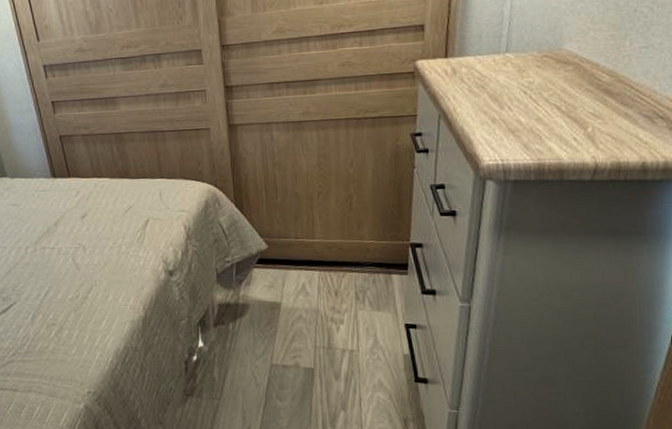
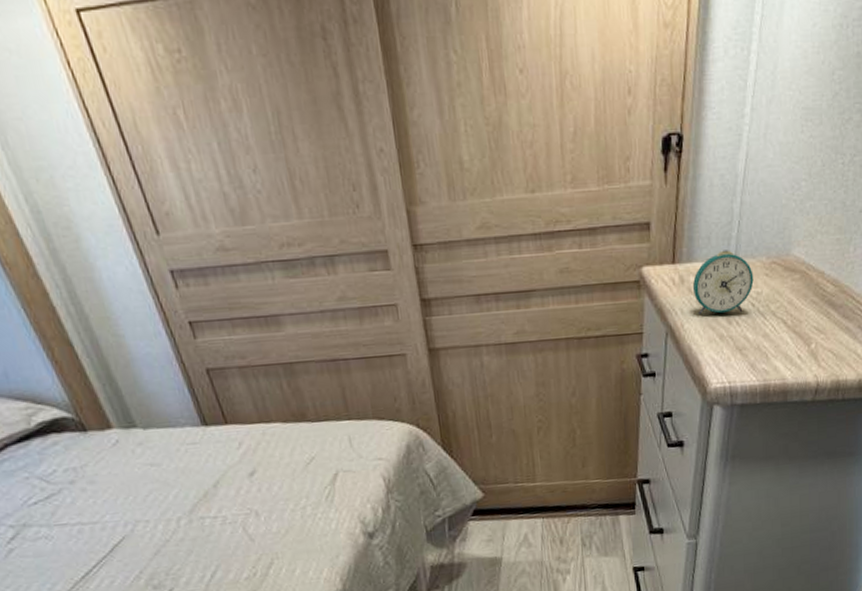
alarm clock: none [464,46,525,100] -> present [692,250,754,314]

